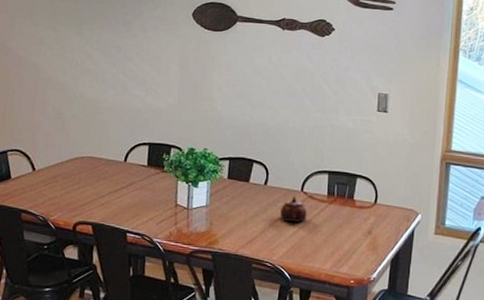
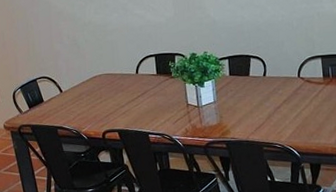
teapot: present [280,196,308,222] -> none [282,82,307,106]

